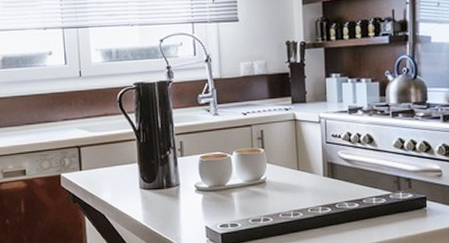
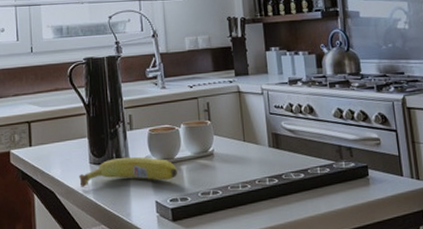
fruit: none [129,182,228,211] -> present [79,156,177,187]

